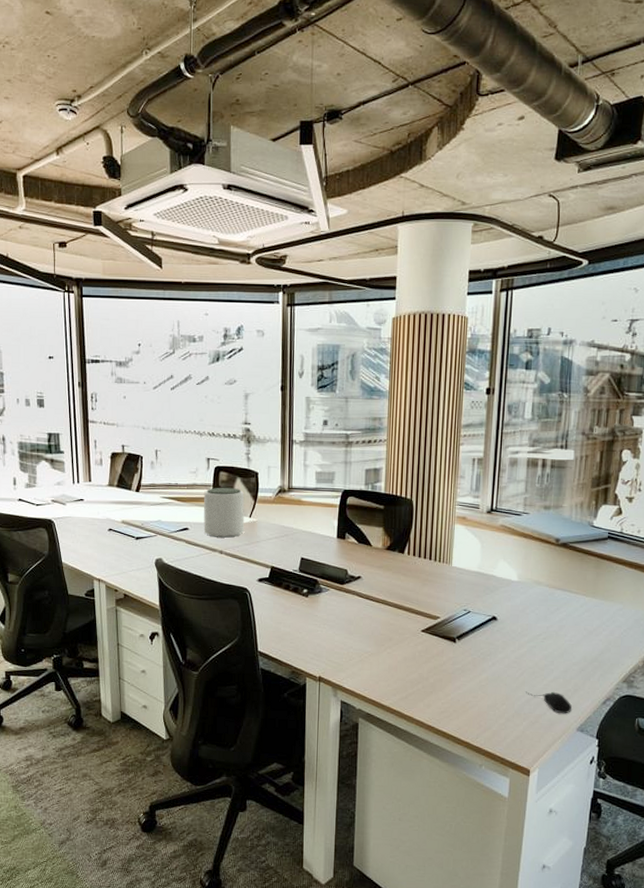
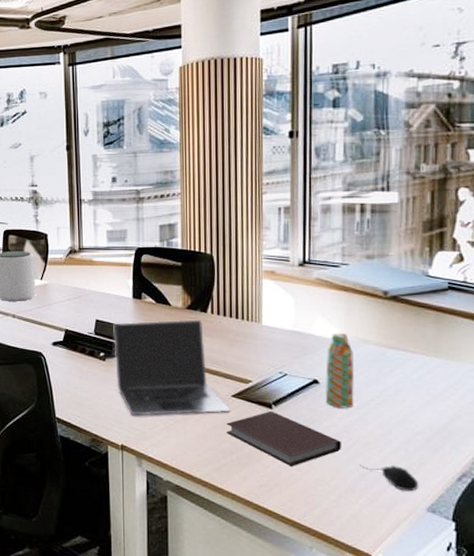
laptop: none [317,559,420,649] -> present [113,319,231,416]
notebook: none [415,644,512,694] -> present [226,410,341,466]
water bottle: none [502,574,527,642] -> present [326,332,354,409]

